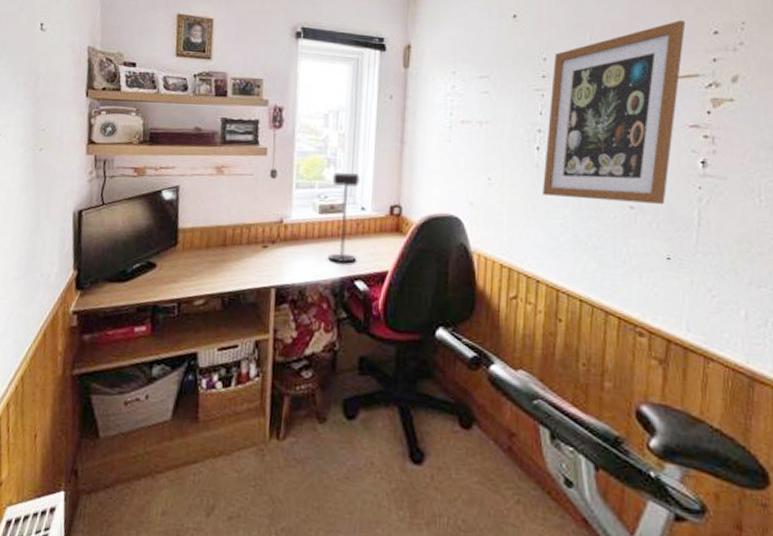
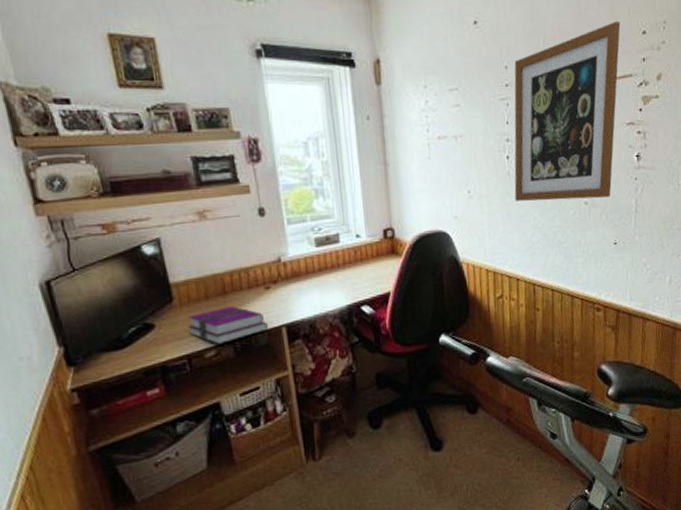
hardback book: none [184,258,258,294] -> present [187,306,268,344]
desk lamp: present [328,172,361,263] -> none [323,200,359,292]

